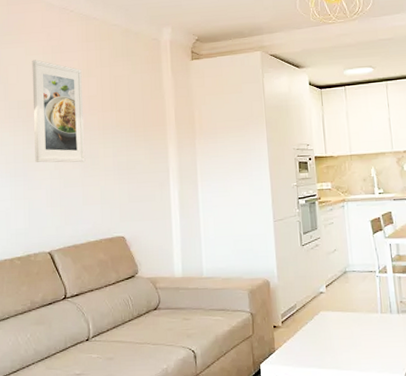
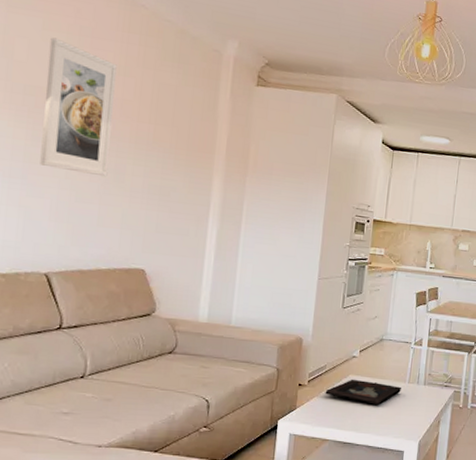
decorative tray: none [300,315,375,341] -> present [325,379,401,406]

